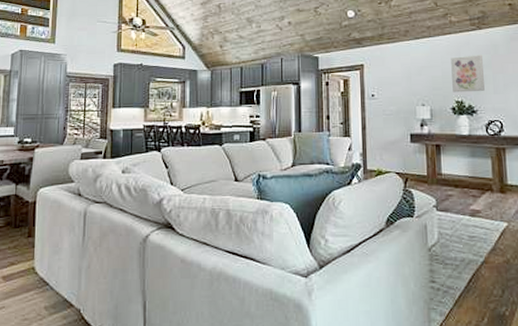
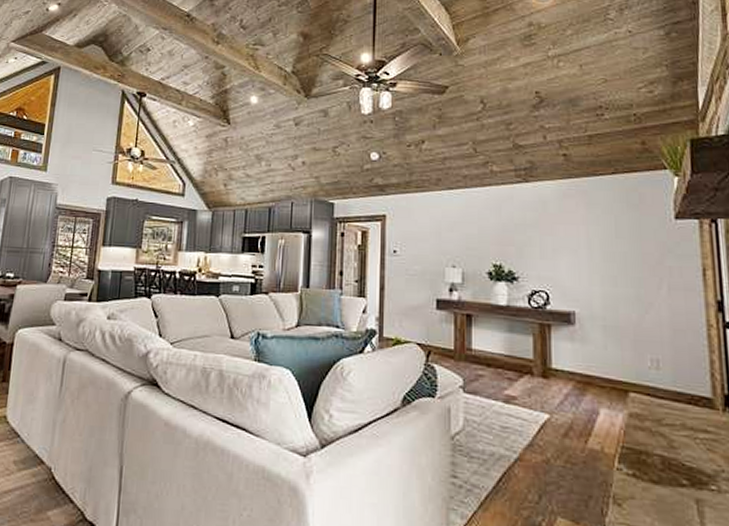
wall art: present [451,55,485,93] -> none [490,211,529,256]

